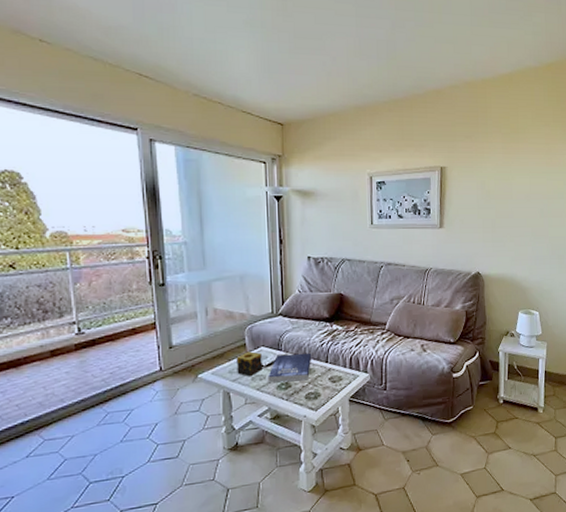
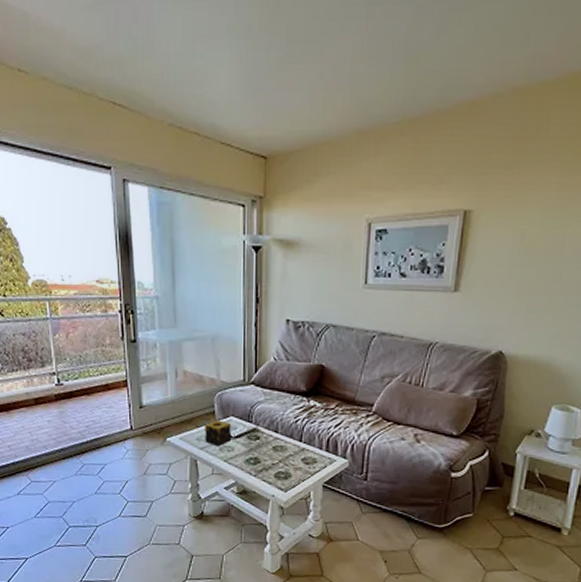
book: present [268,352,312,382] -> none [236,427,285,458]

